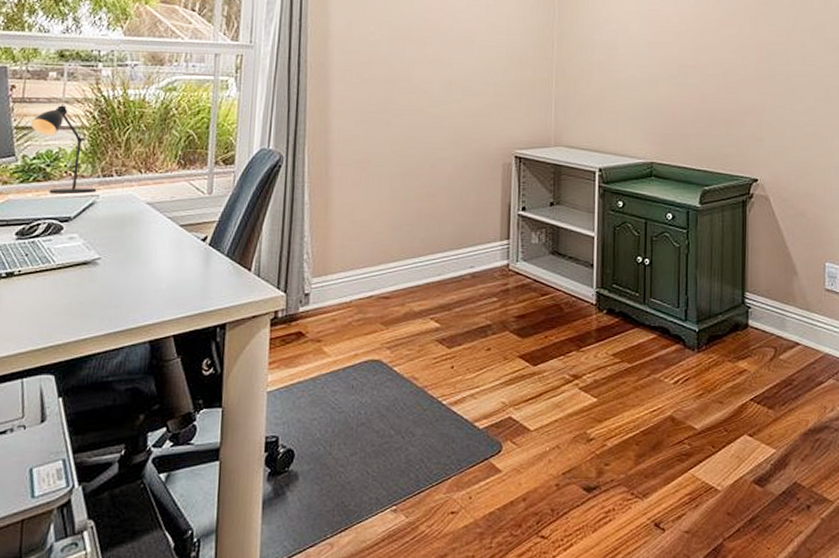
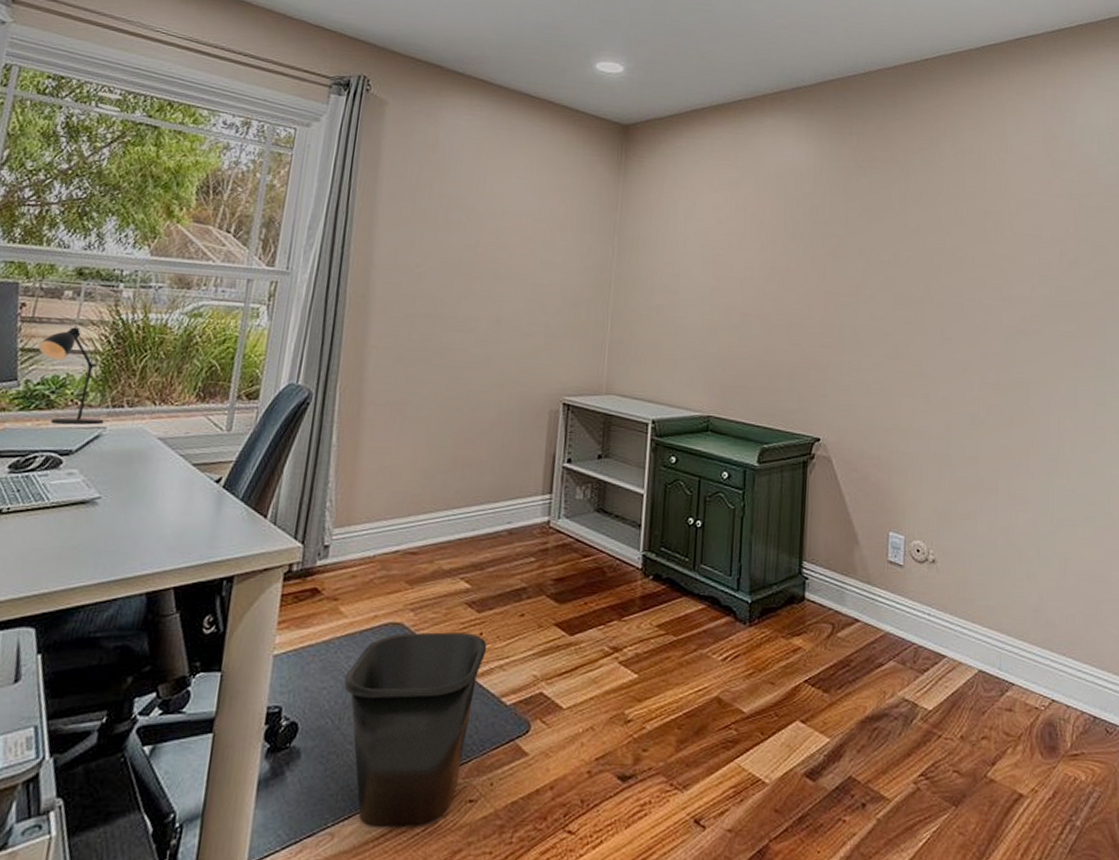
waste bin: none [332,367,459,536] -> present [344,632,487,826]

